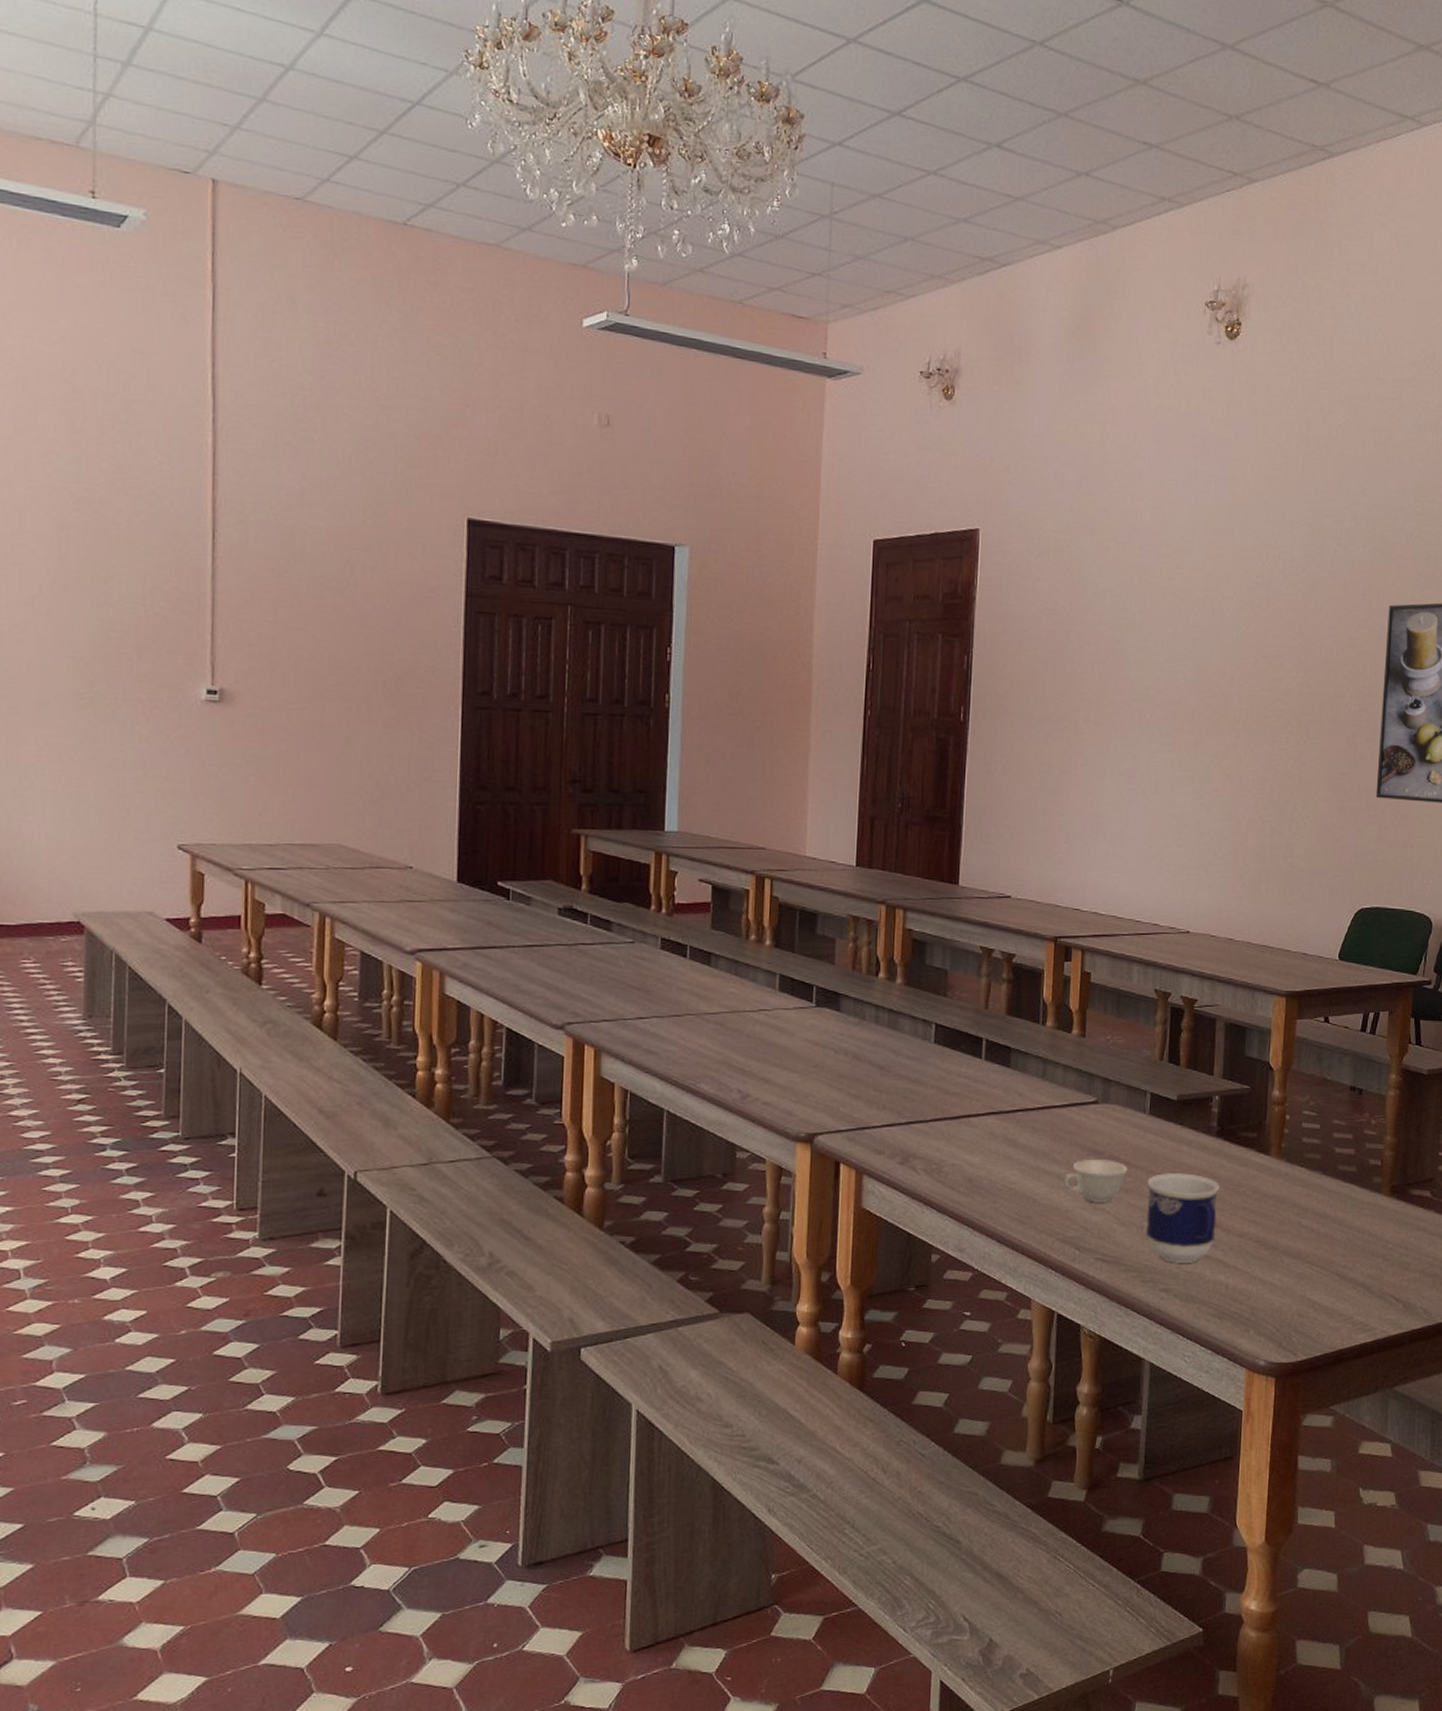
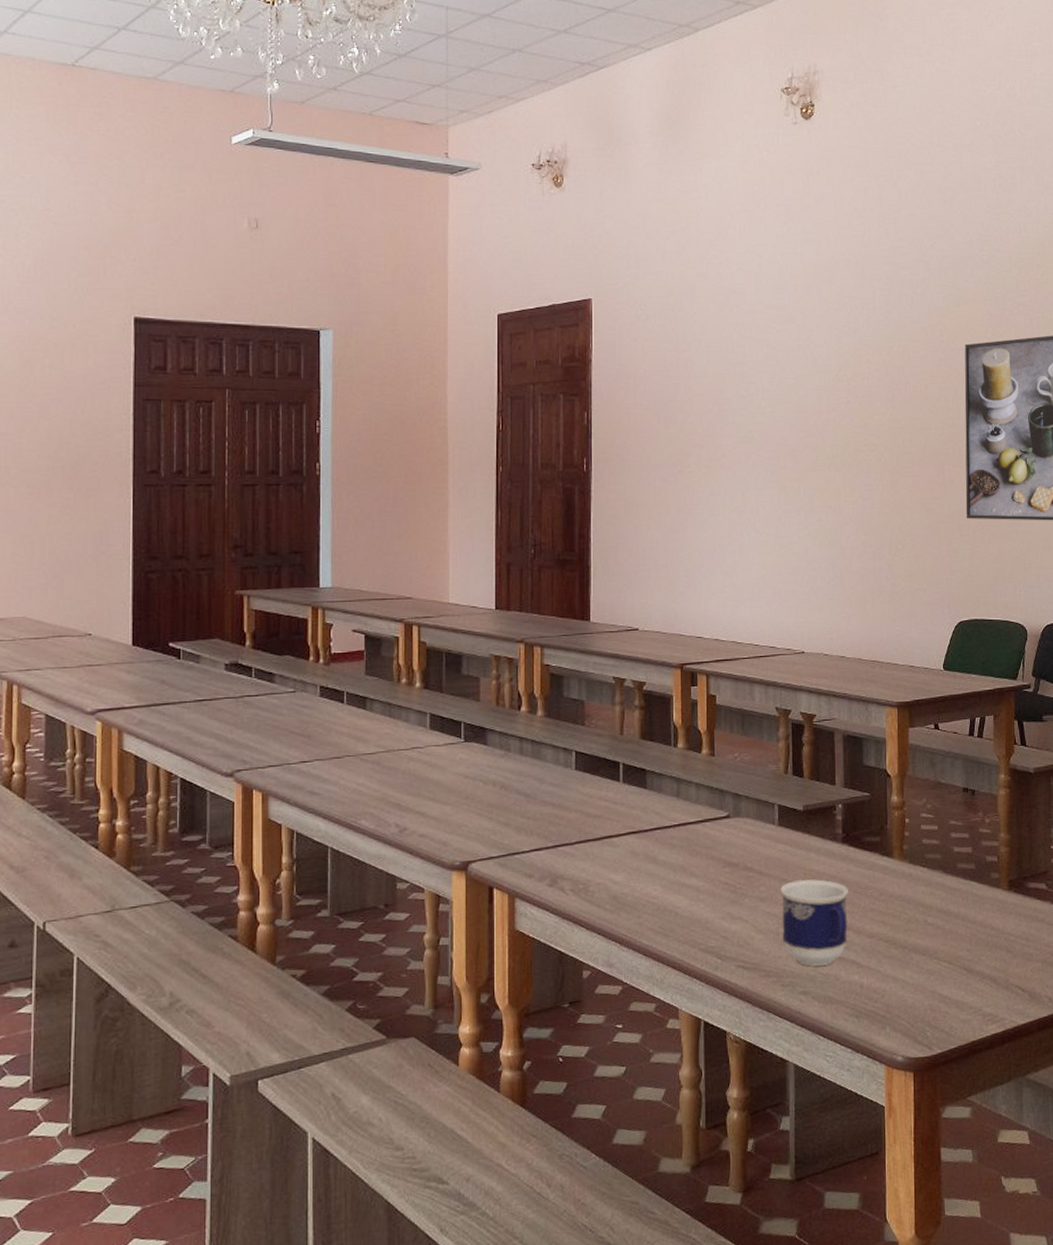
teacup: present [1064,1158,1128,1204] -> none [703,871,761,913]

